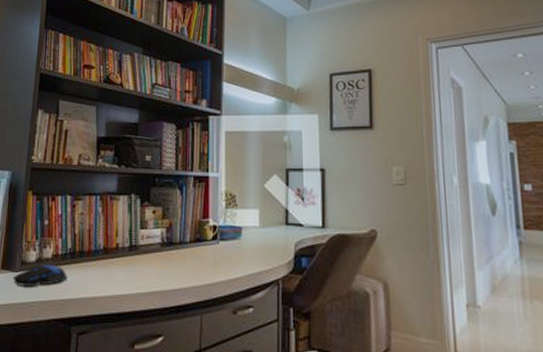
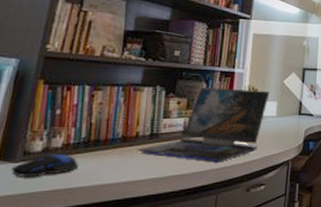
laptop: none [118,195,250,278] -> present [137,87,270,161]

